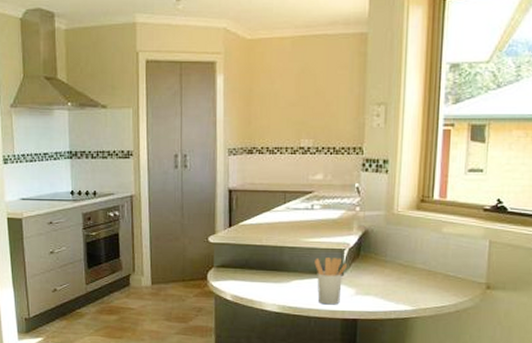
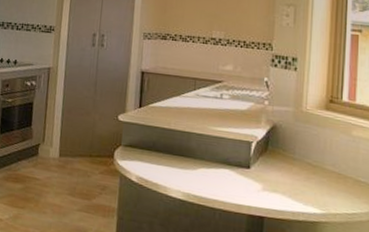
utensil holder: present [314,256,347,305] -> none [221,147,254,199]

